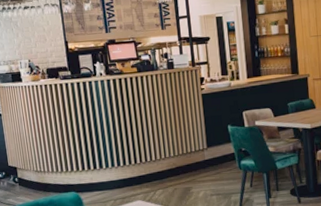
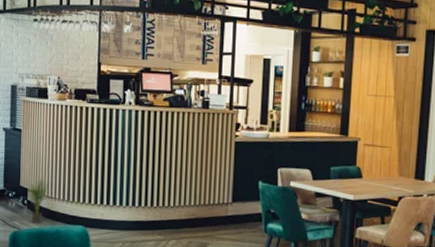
potted plant: none [16,154,38,197] -> present [27,177,50,223]

